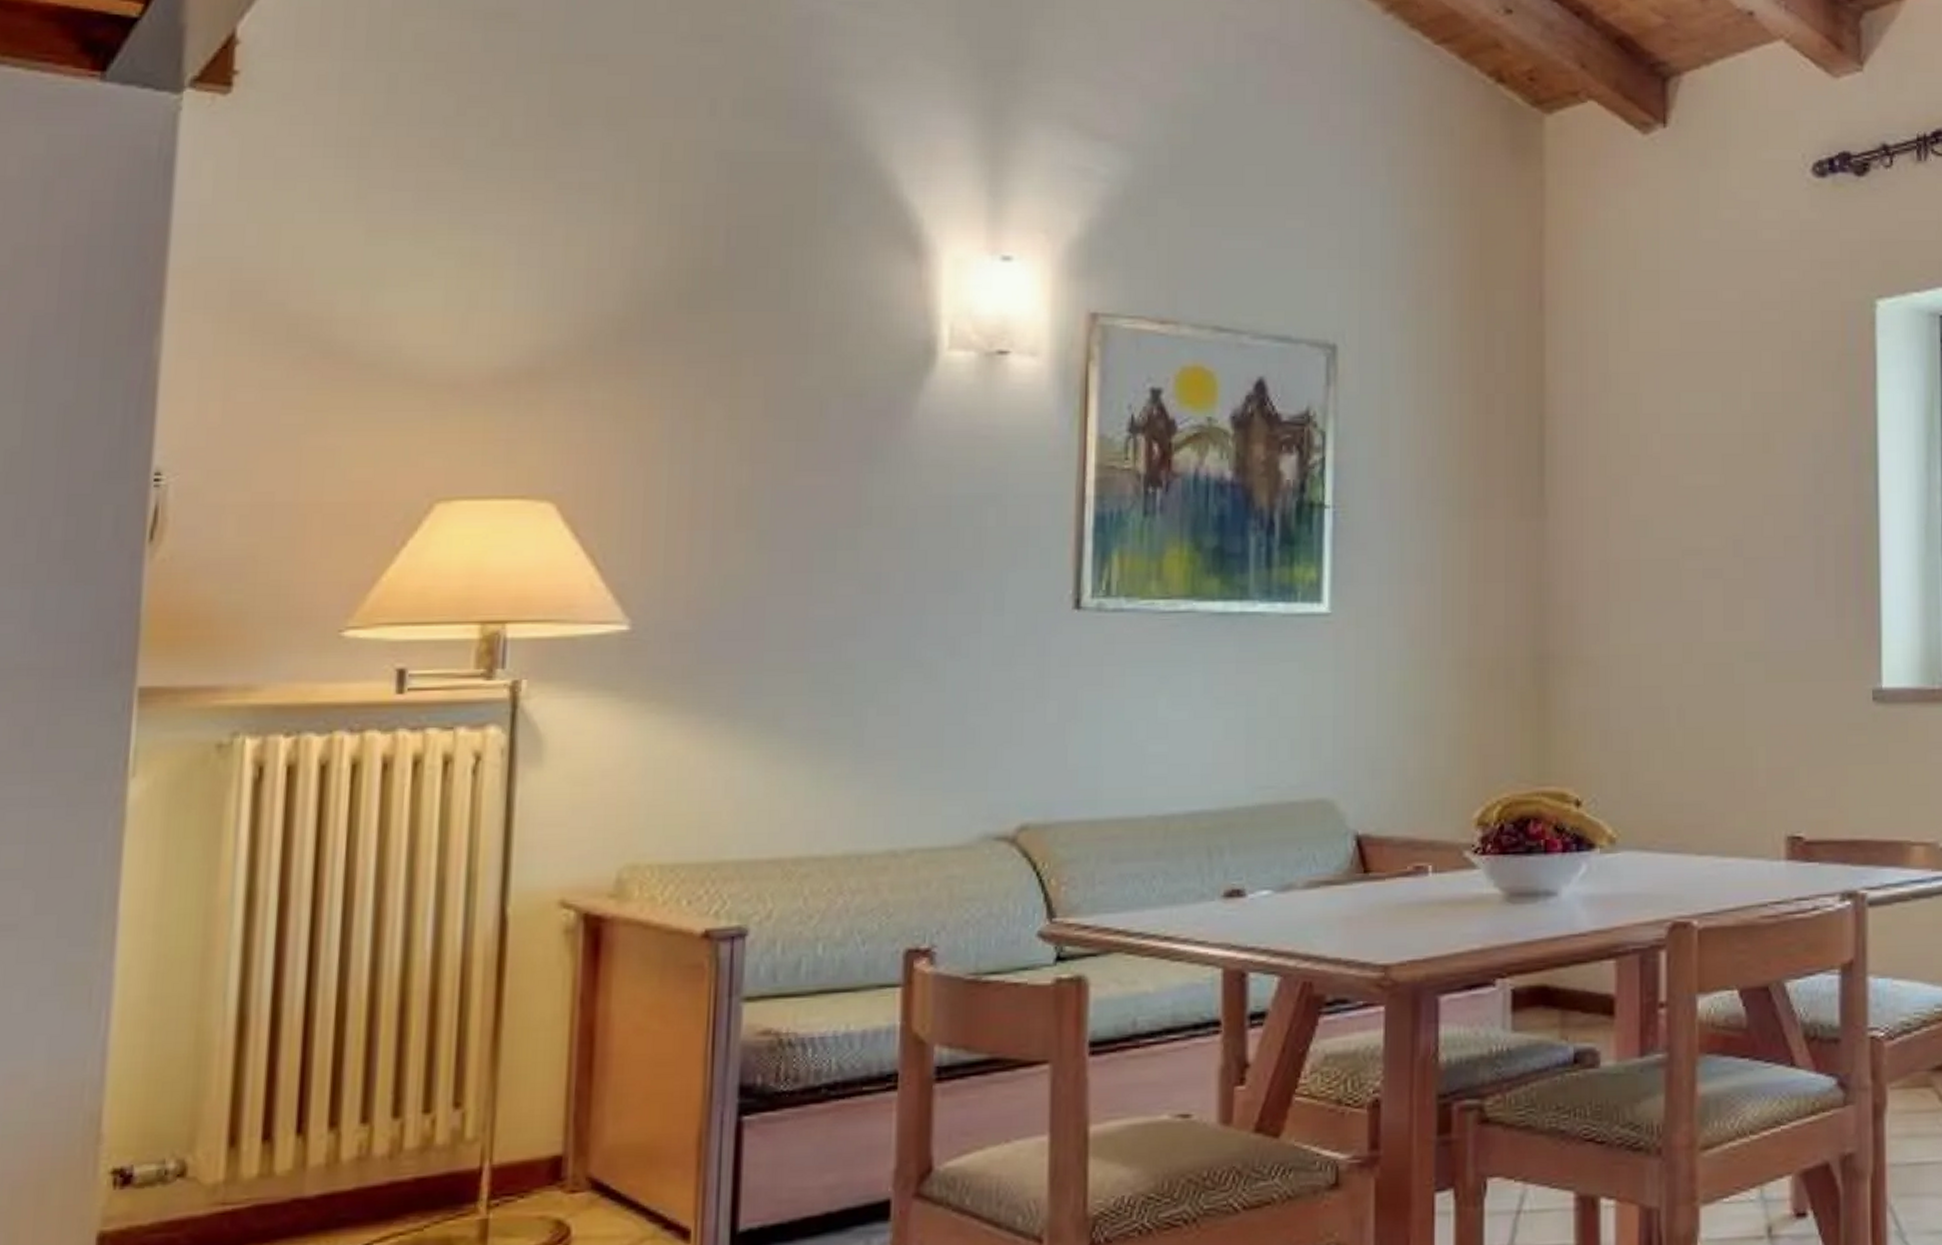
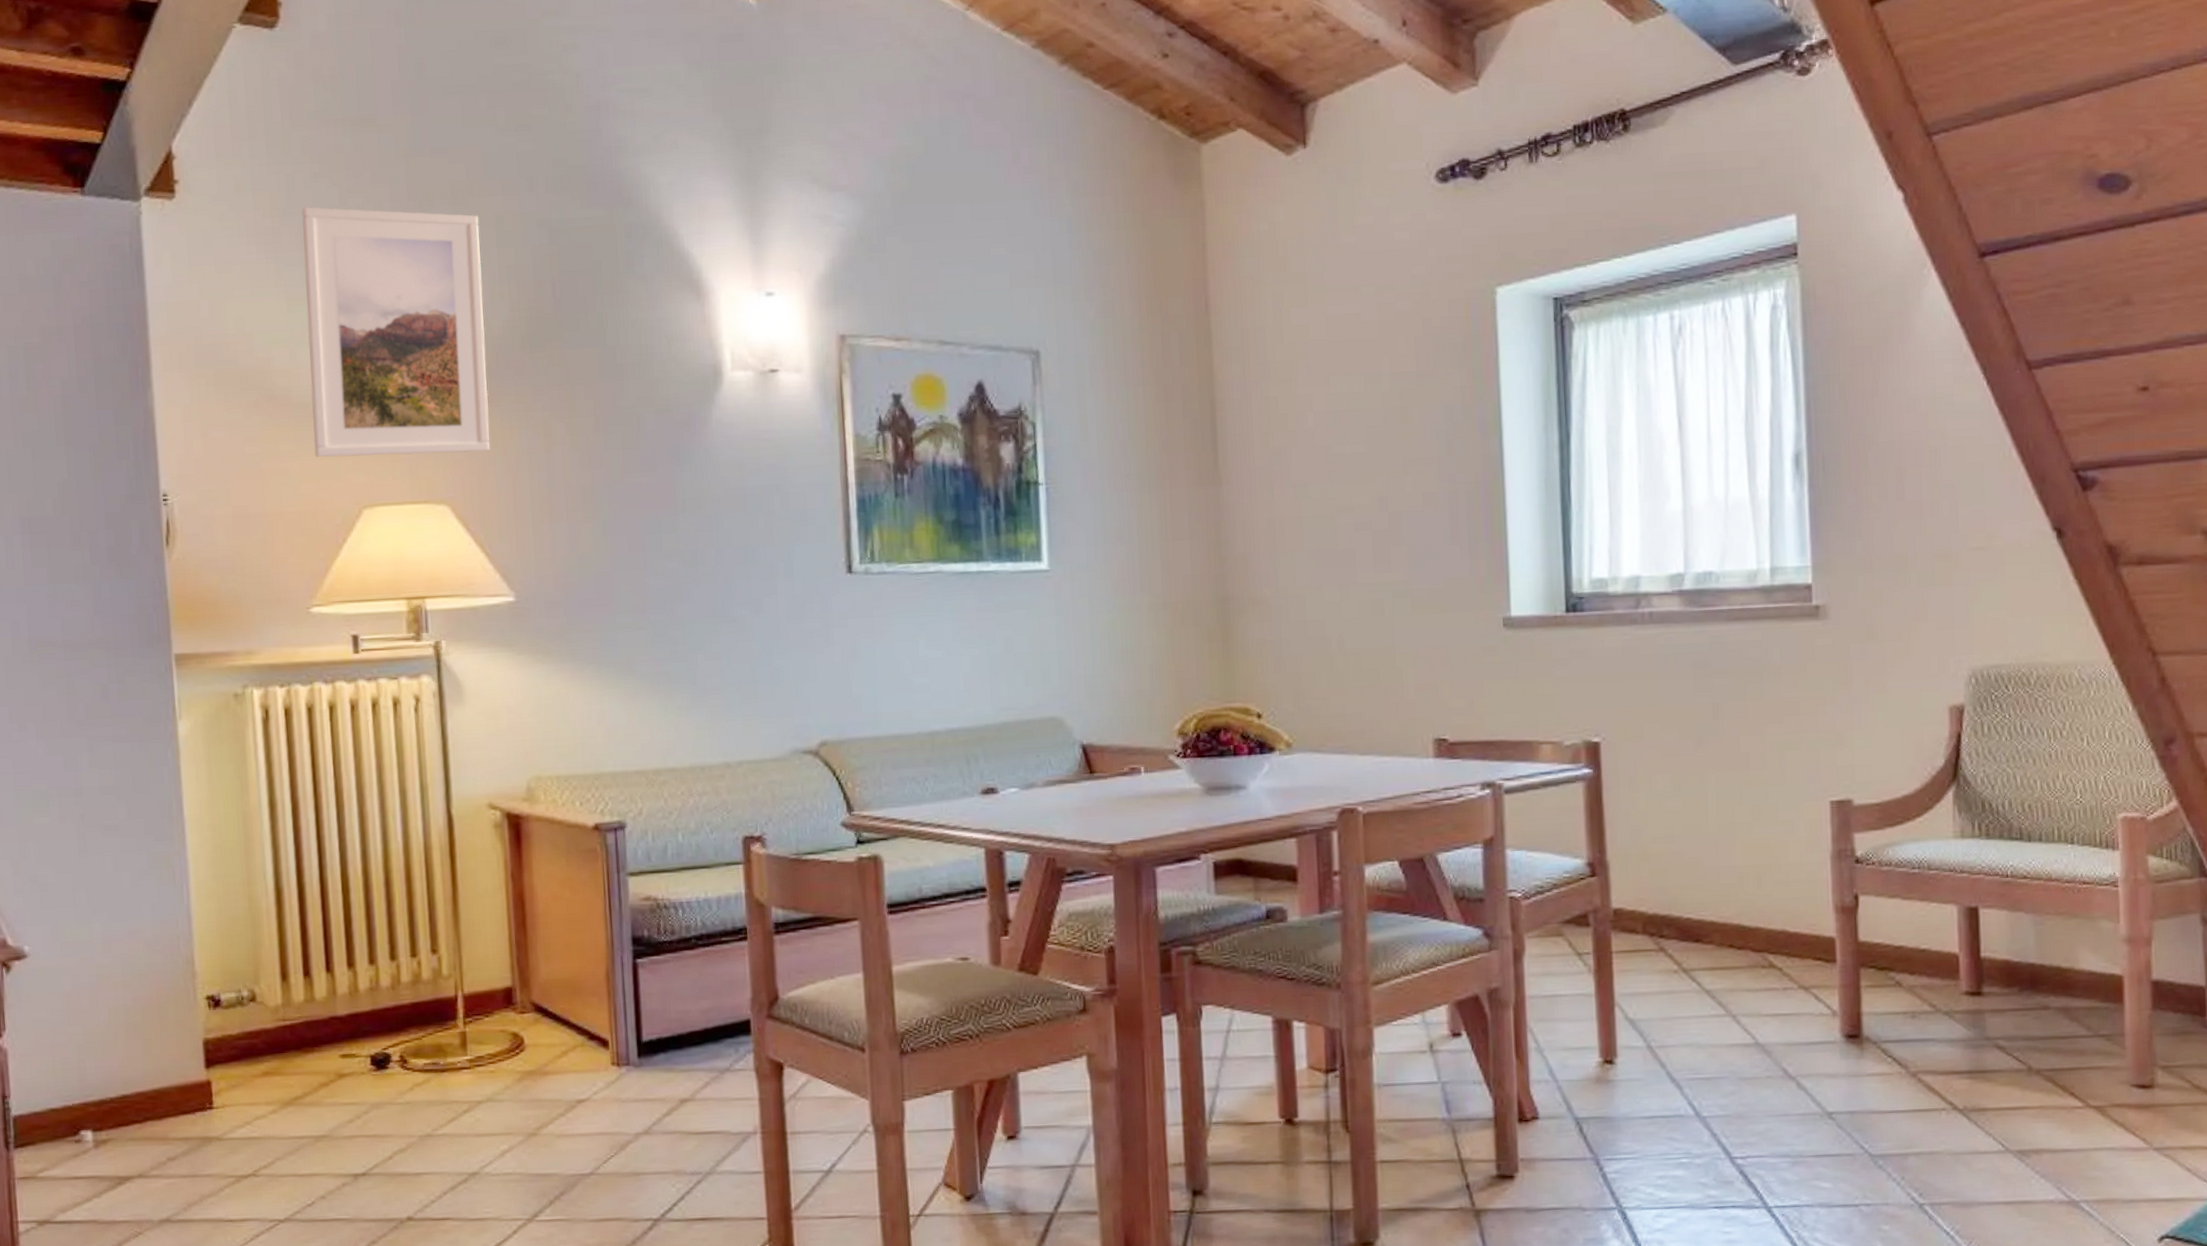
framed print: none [377,114,640,437] -> present [302,206,490,457]

